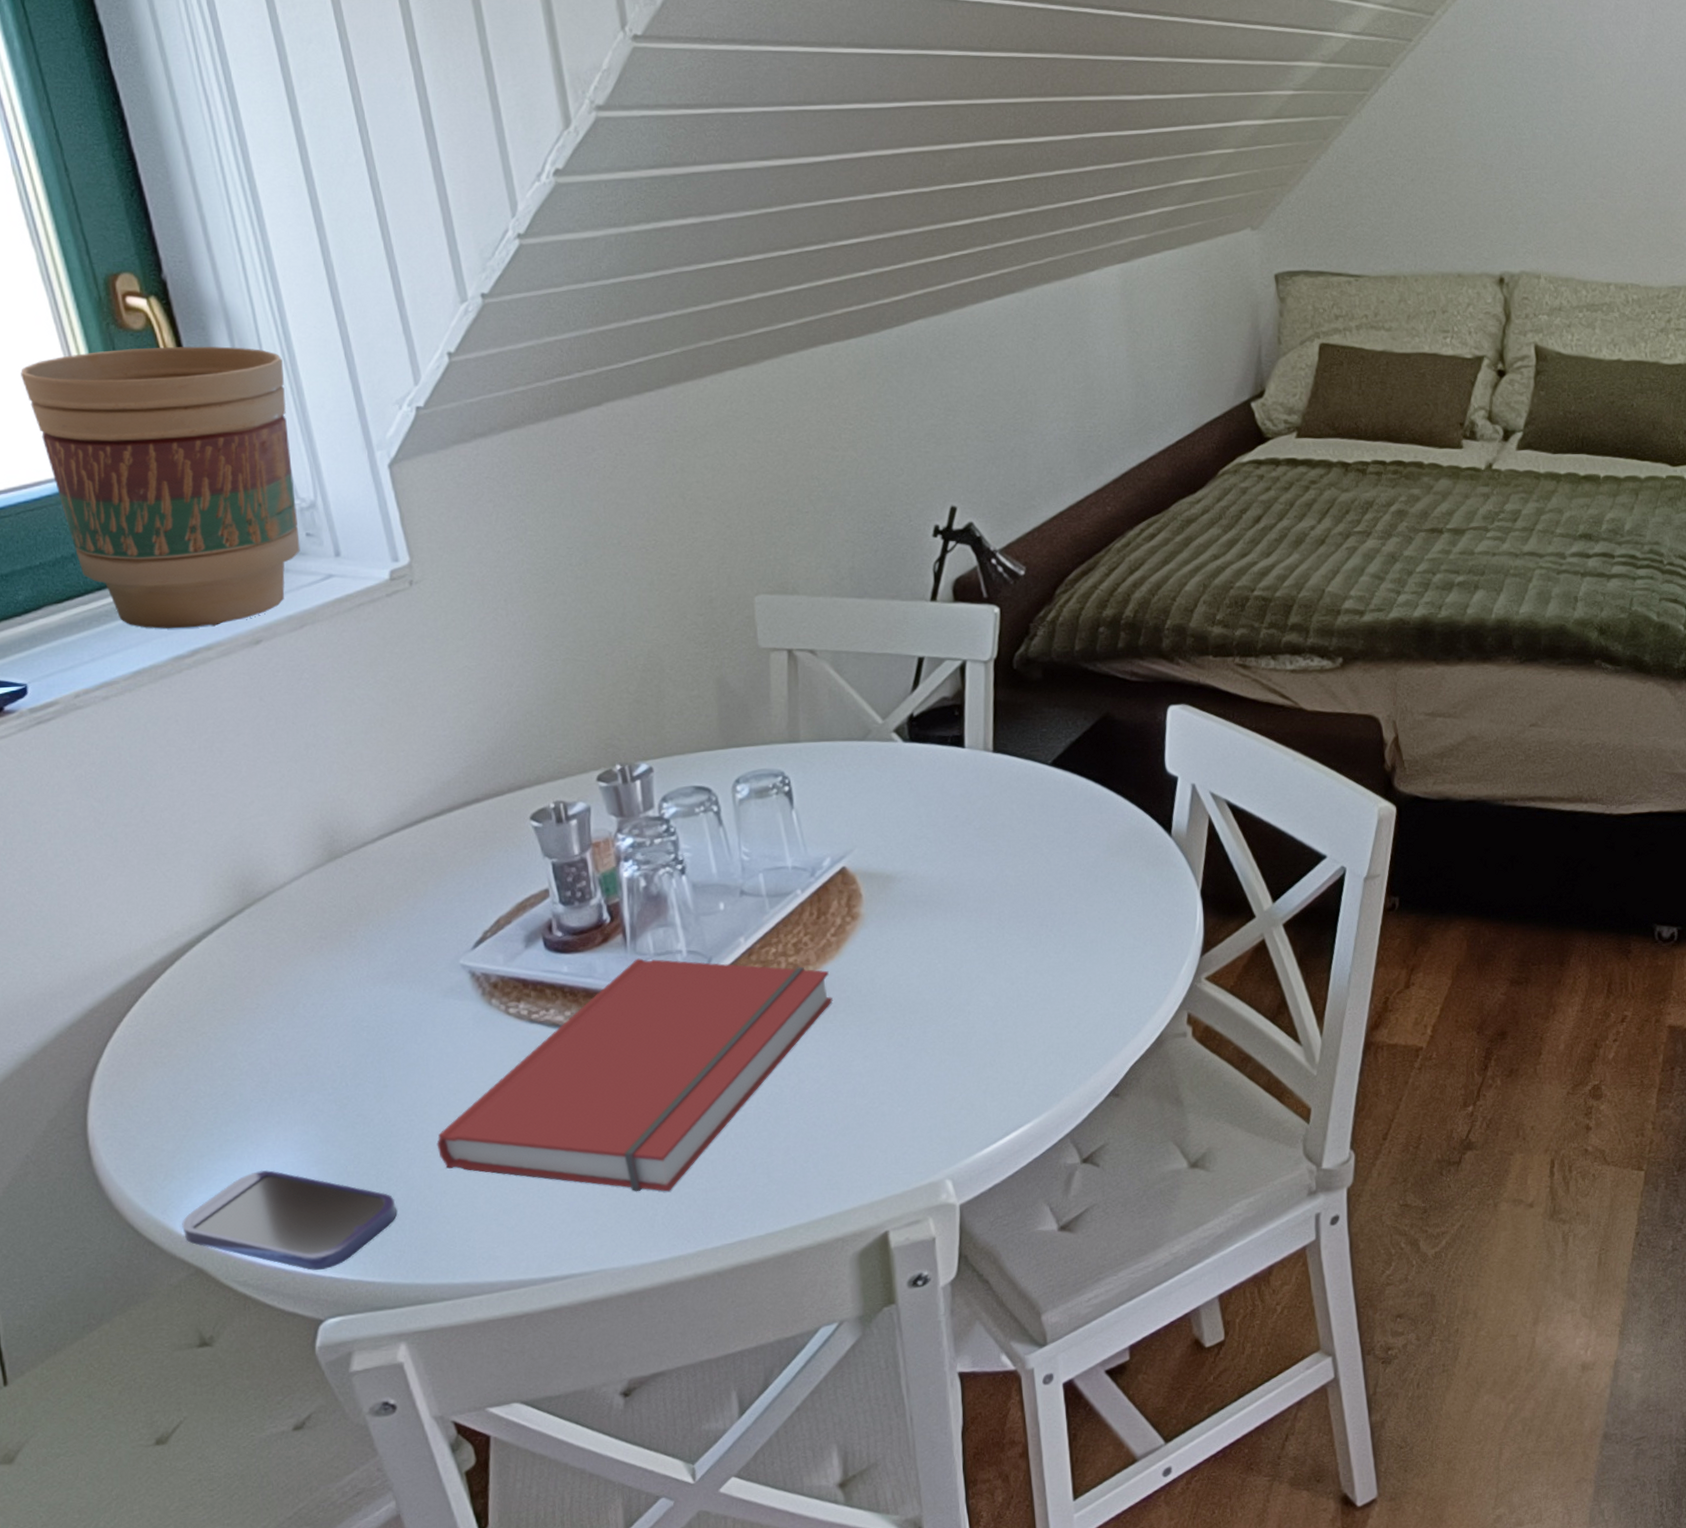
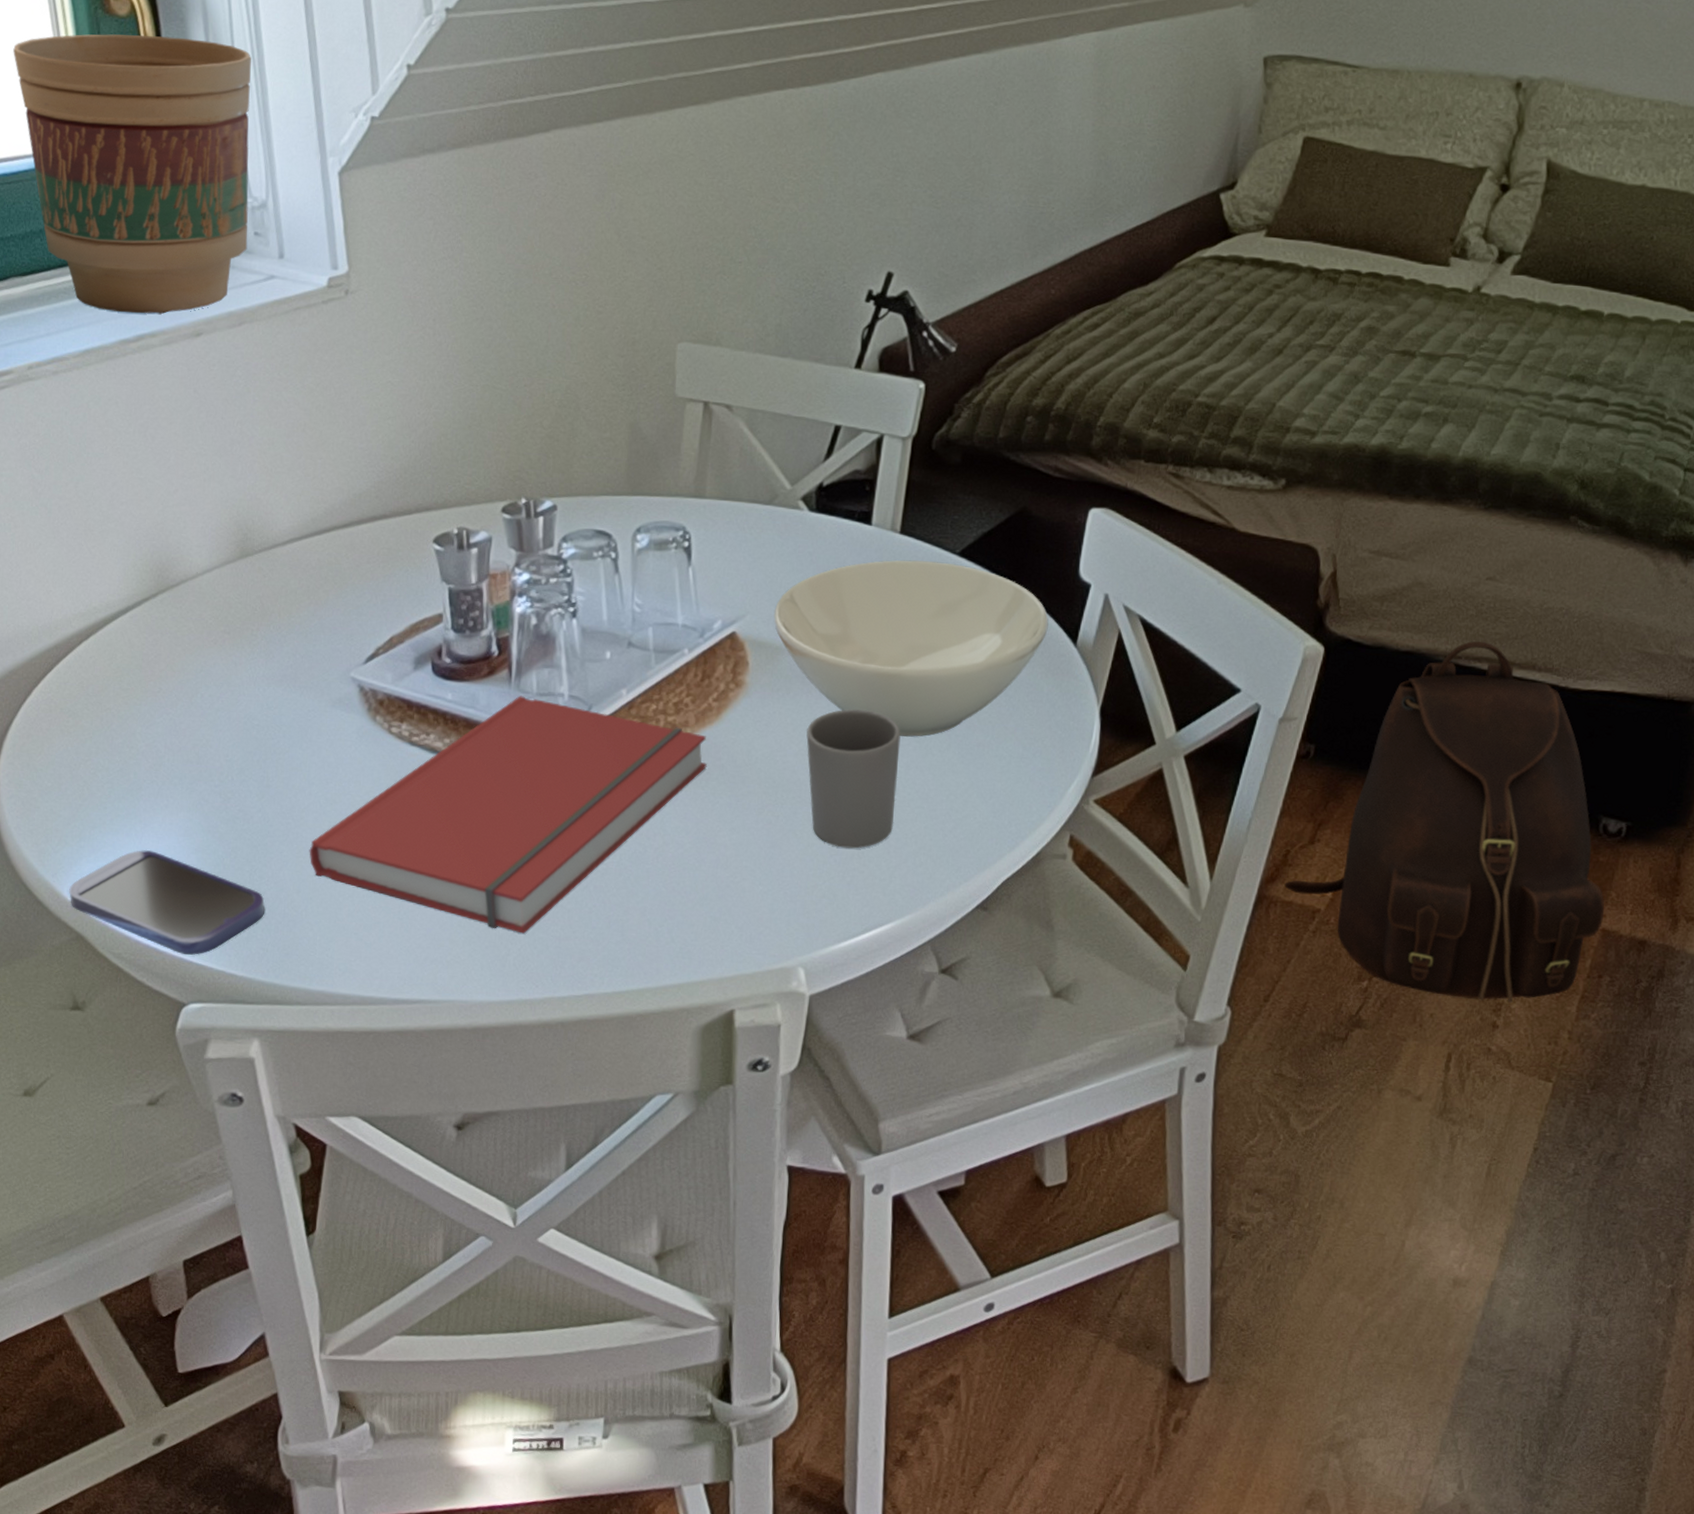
bowl: none [880,774,1143,944] -> present [773,560,1049,737]
mug: none [926,924,1021,1059] -> present [806,709,901,849]
backpack: none [1388,782,1669,1108] -> present [1284,640,1605,1003]

